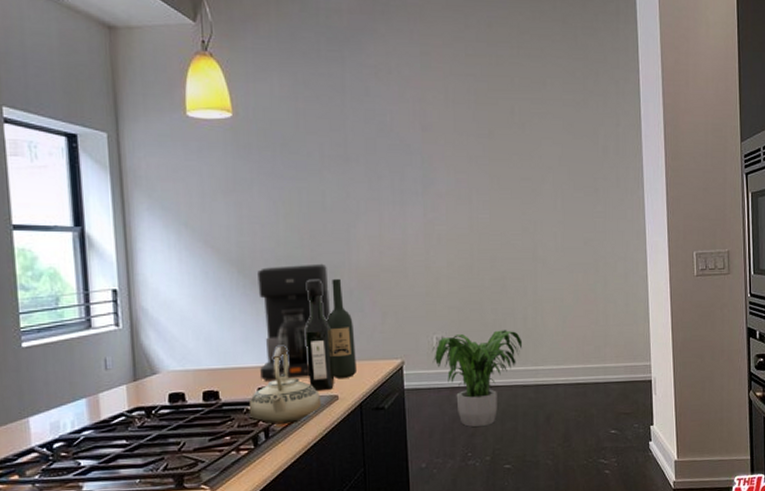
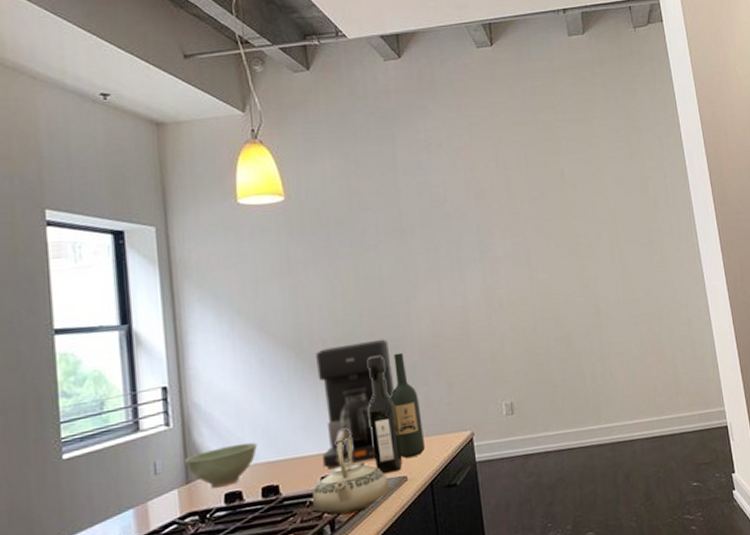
bowl: none [132,349,200,388] -> present [184,442,258,488]
potted plant: present [432,330,523,427] -> none [502,389,594,495]

